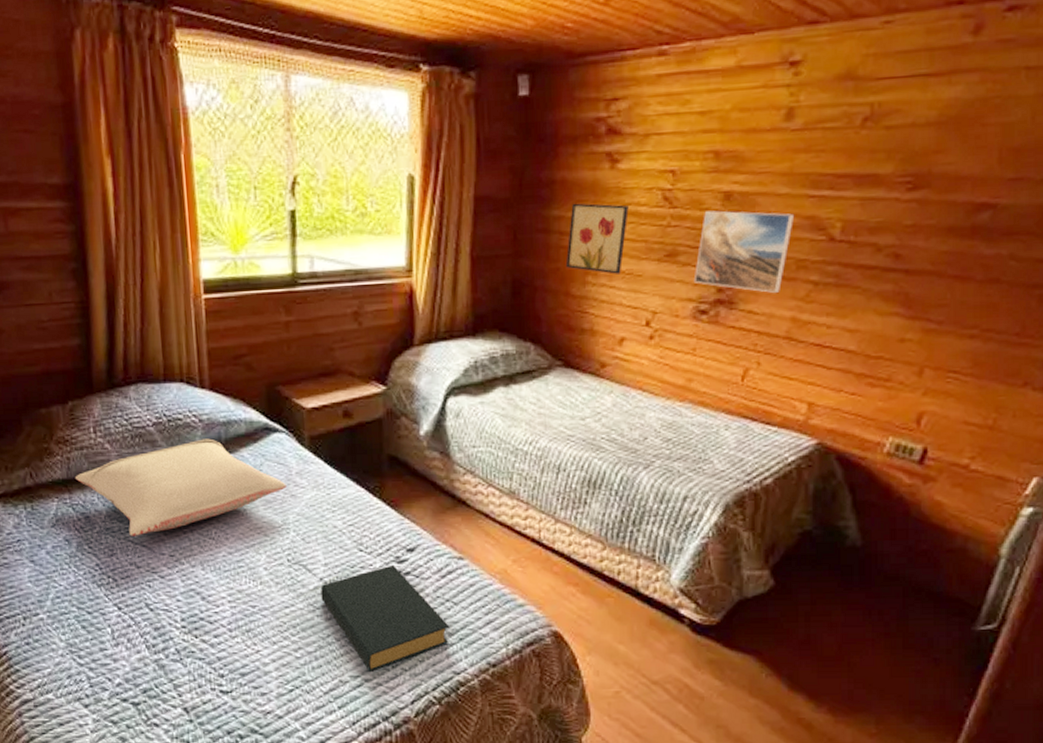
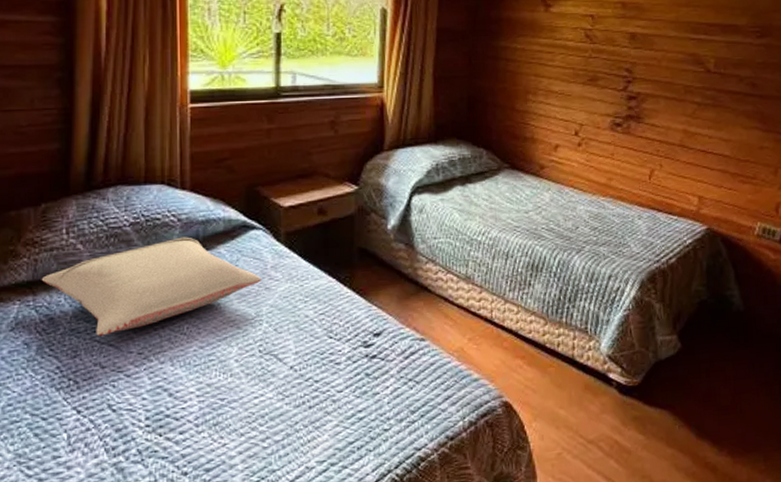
hardback book: present [321,564,450,672] -> none [290,349,412,455]
wall art: present [565,203,629,275] -> none [511,37,560,94]
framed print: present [693,210,795,294] -> none [610,47,682,111]

